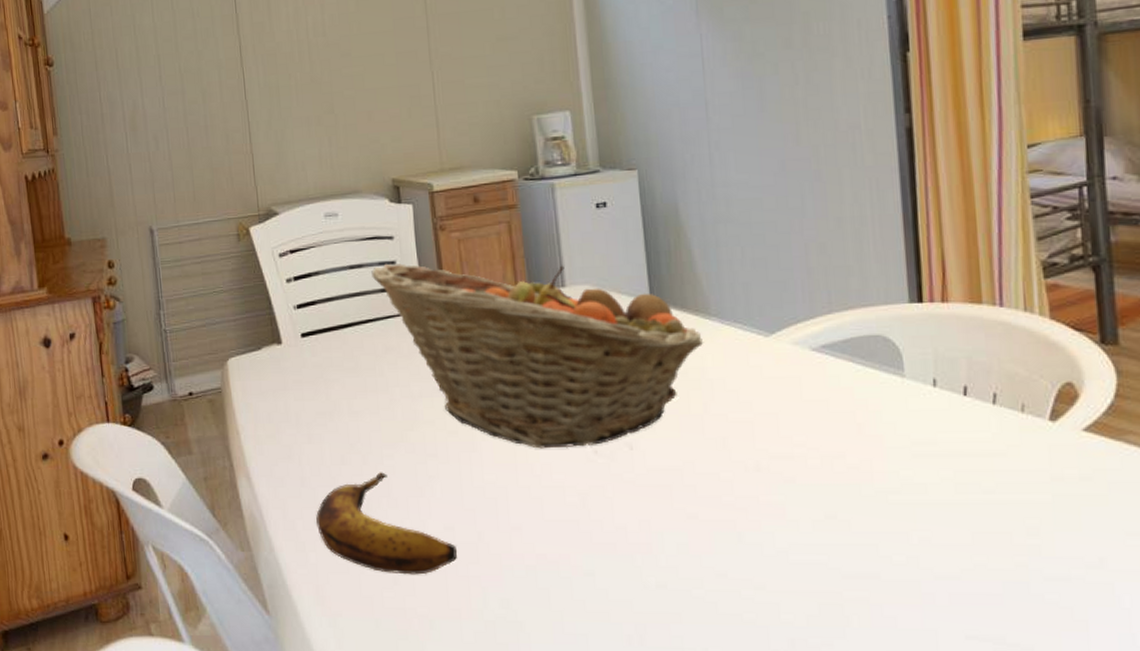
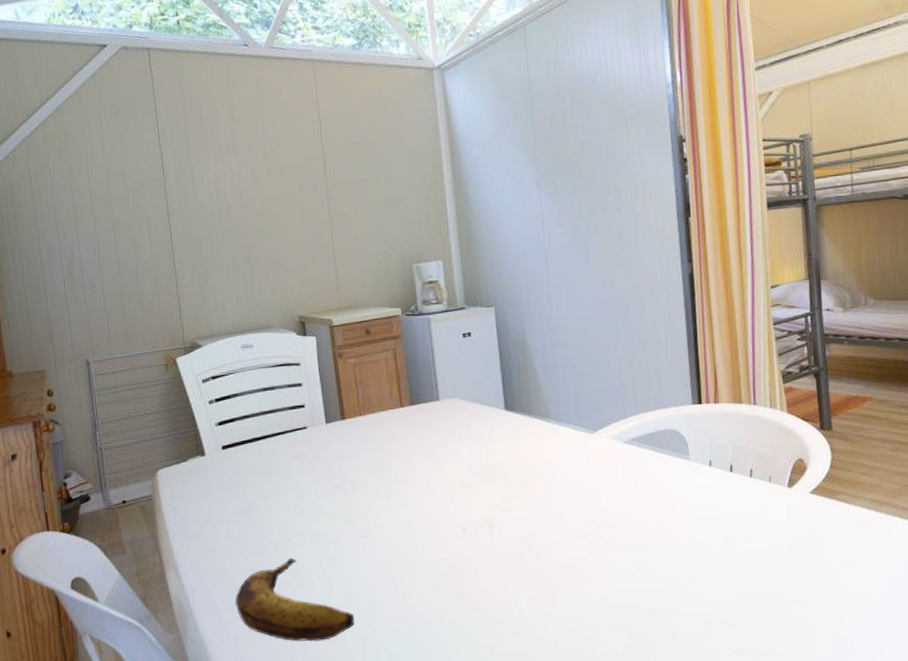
fruit basket: present [371,263,704,449] -> none [282,383,546,531]

